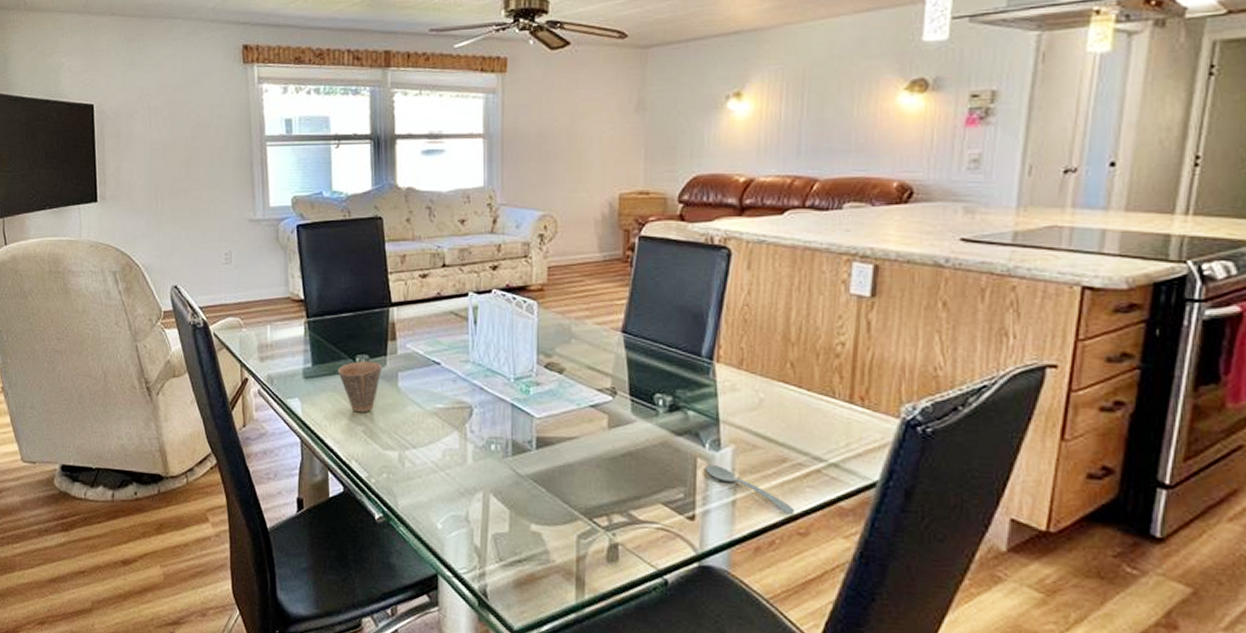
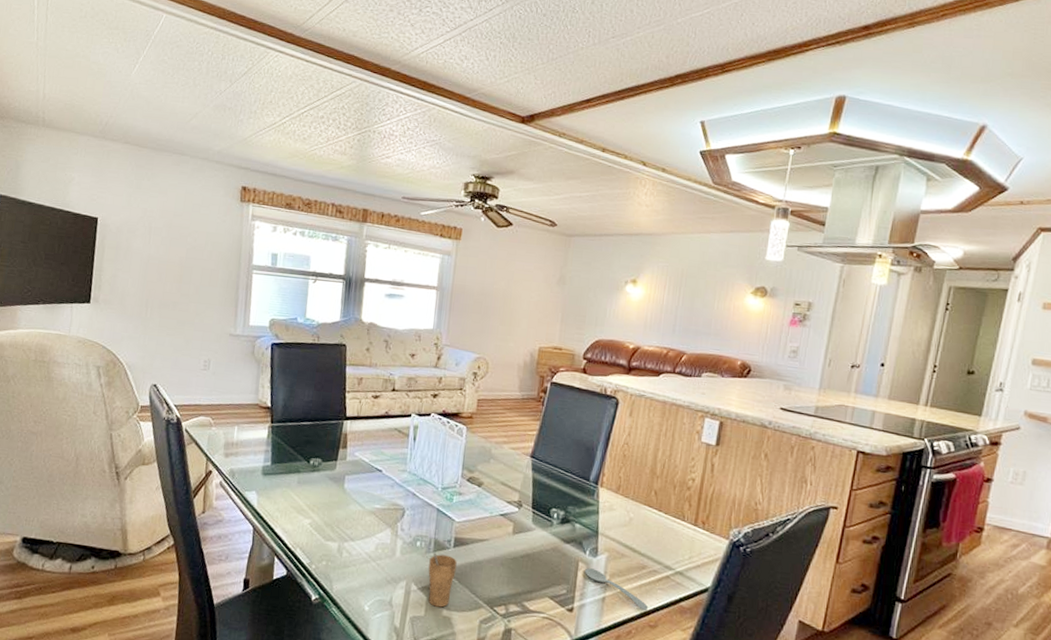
cup: present [338,360,382,413] -> none [293,463,332,508]
cup: none [508,456,542,522] -> present [428,552,457,608]

